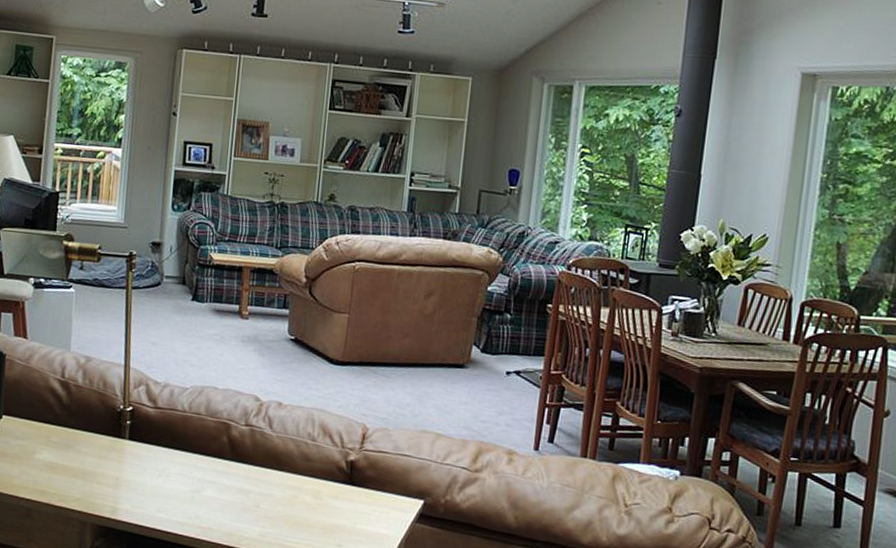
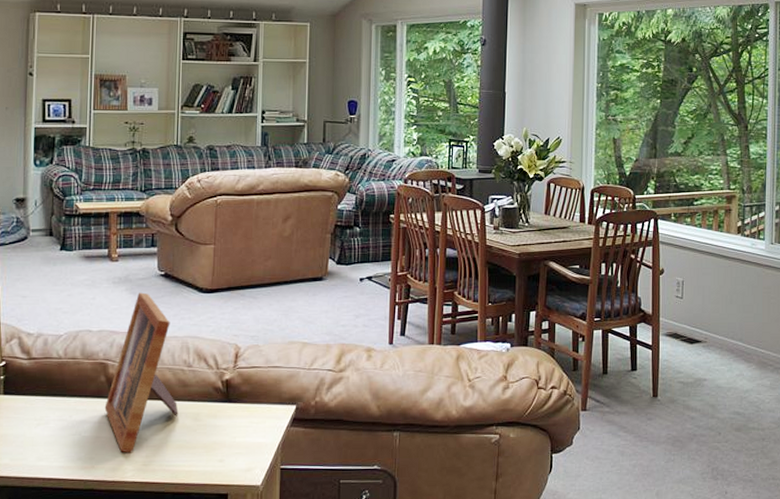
picture frame: none [225,355,299,521] -> present [104,292,179,453]

